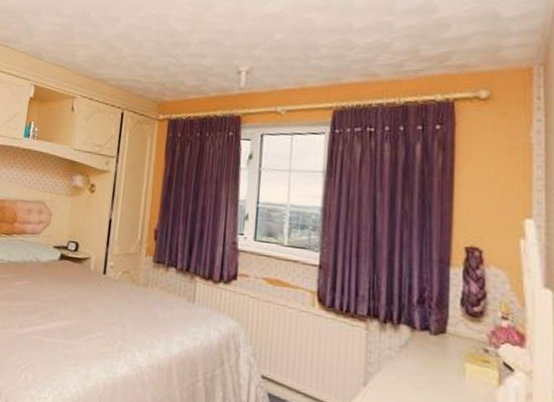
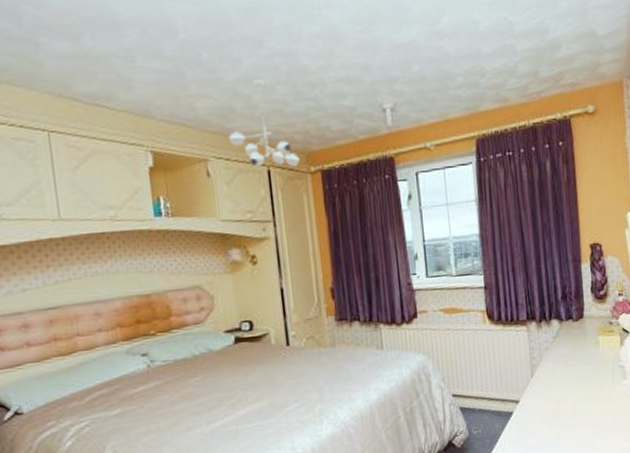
ceiling light fixture: none [96,36,152,113] -> present [229,79,300,167]

